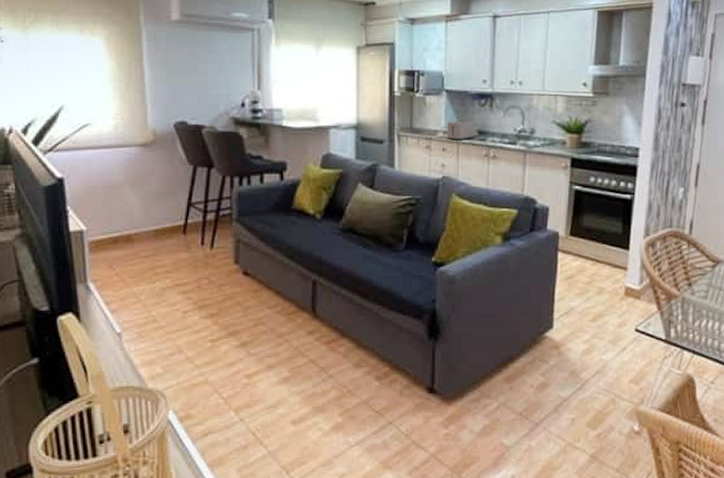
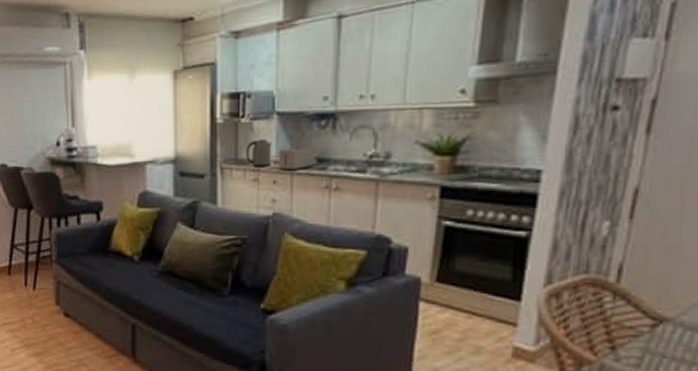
kettle: none [419,112,441,137] -> present [245,139,272,168]

